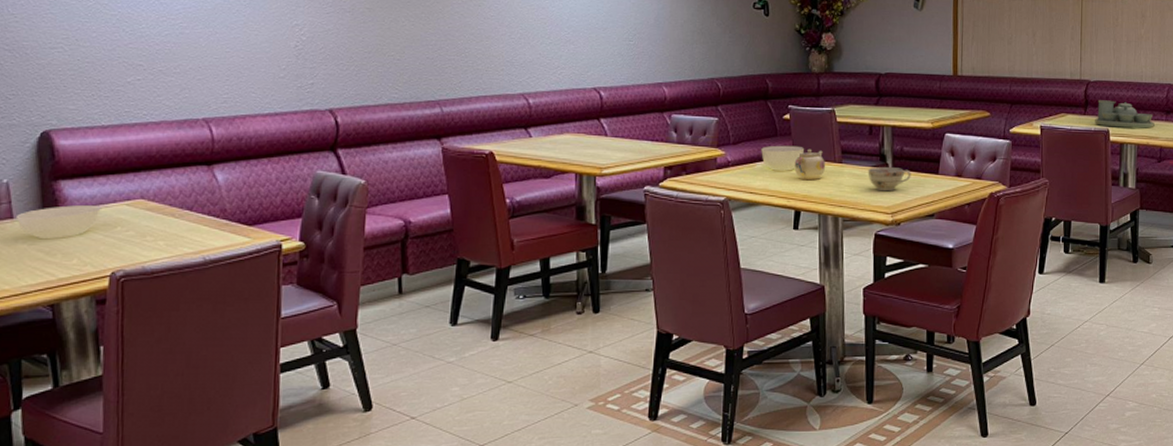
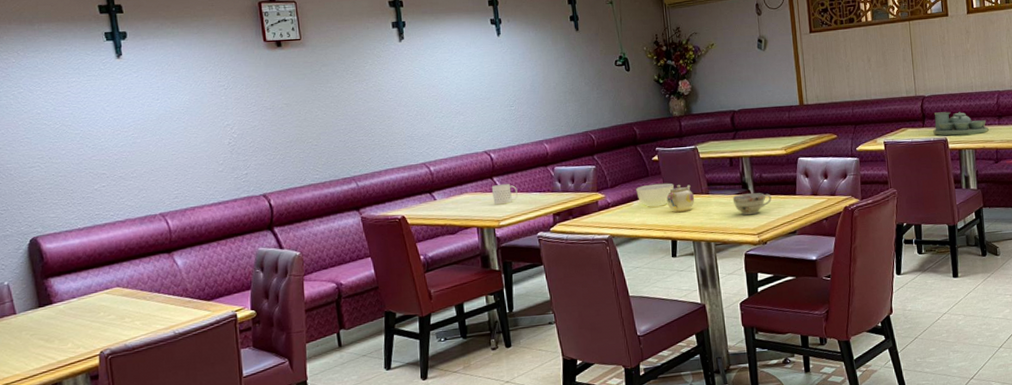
bowl: present [15,205,101,240] -> none [18,296,86,330]
mug: none [597,127,627,151] -> present [491,183,518,205]

